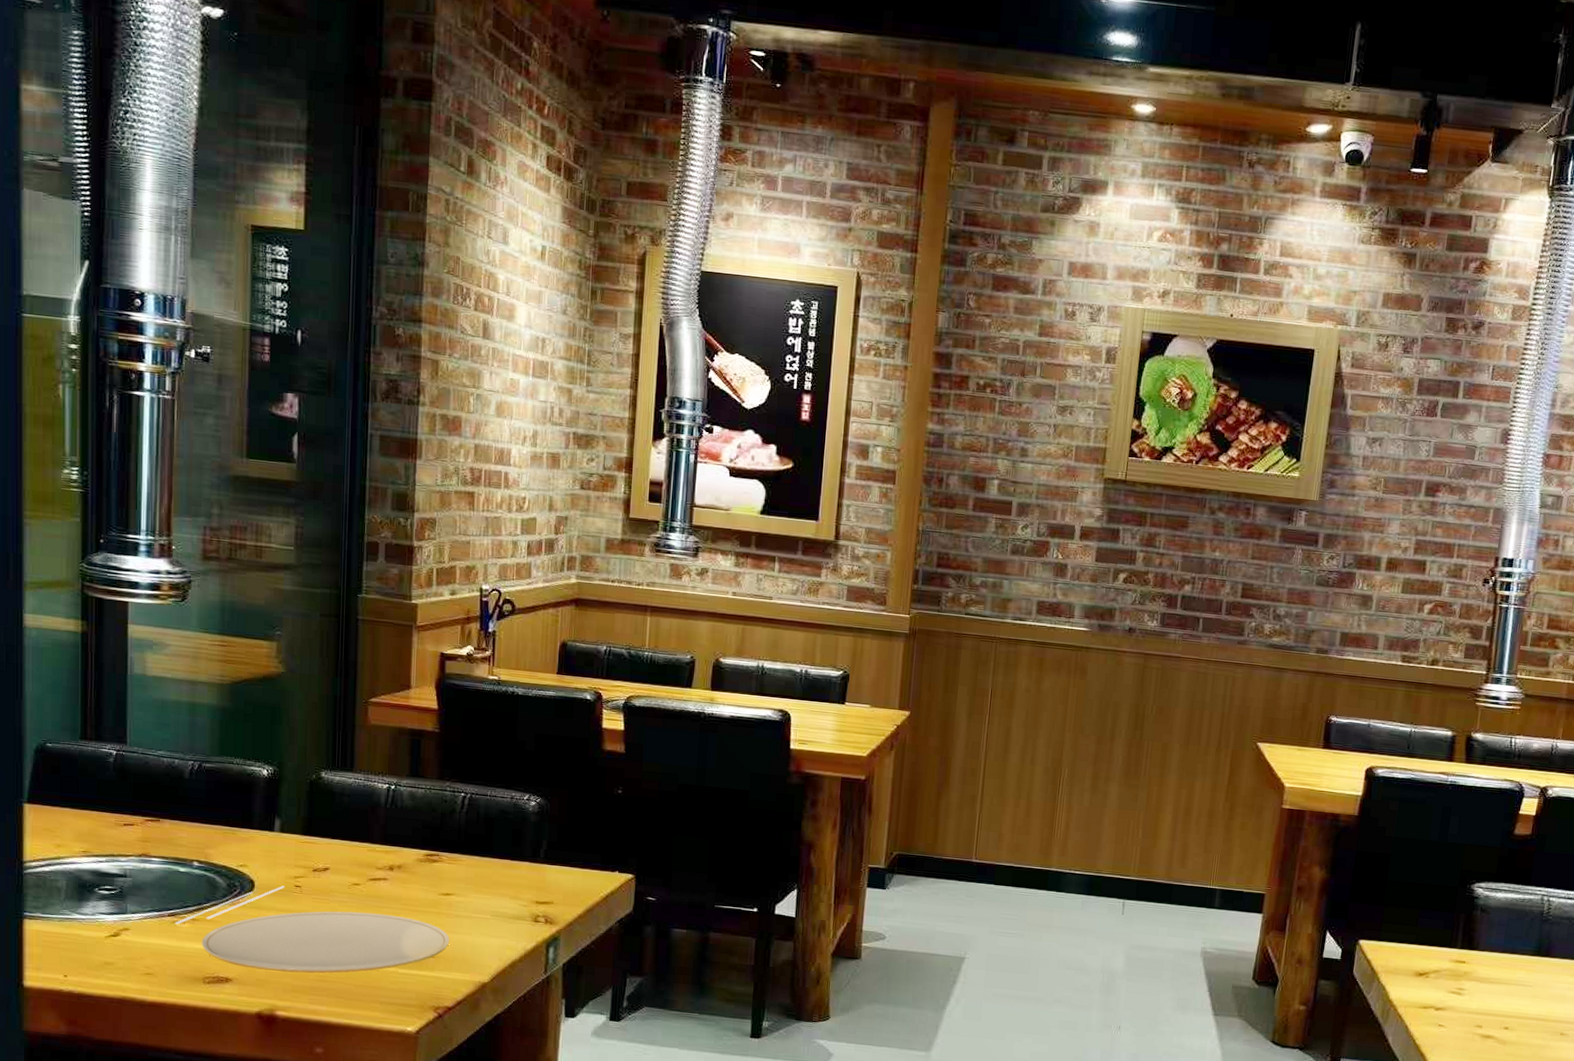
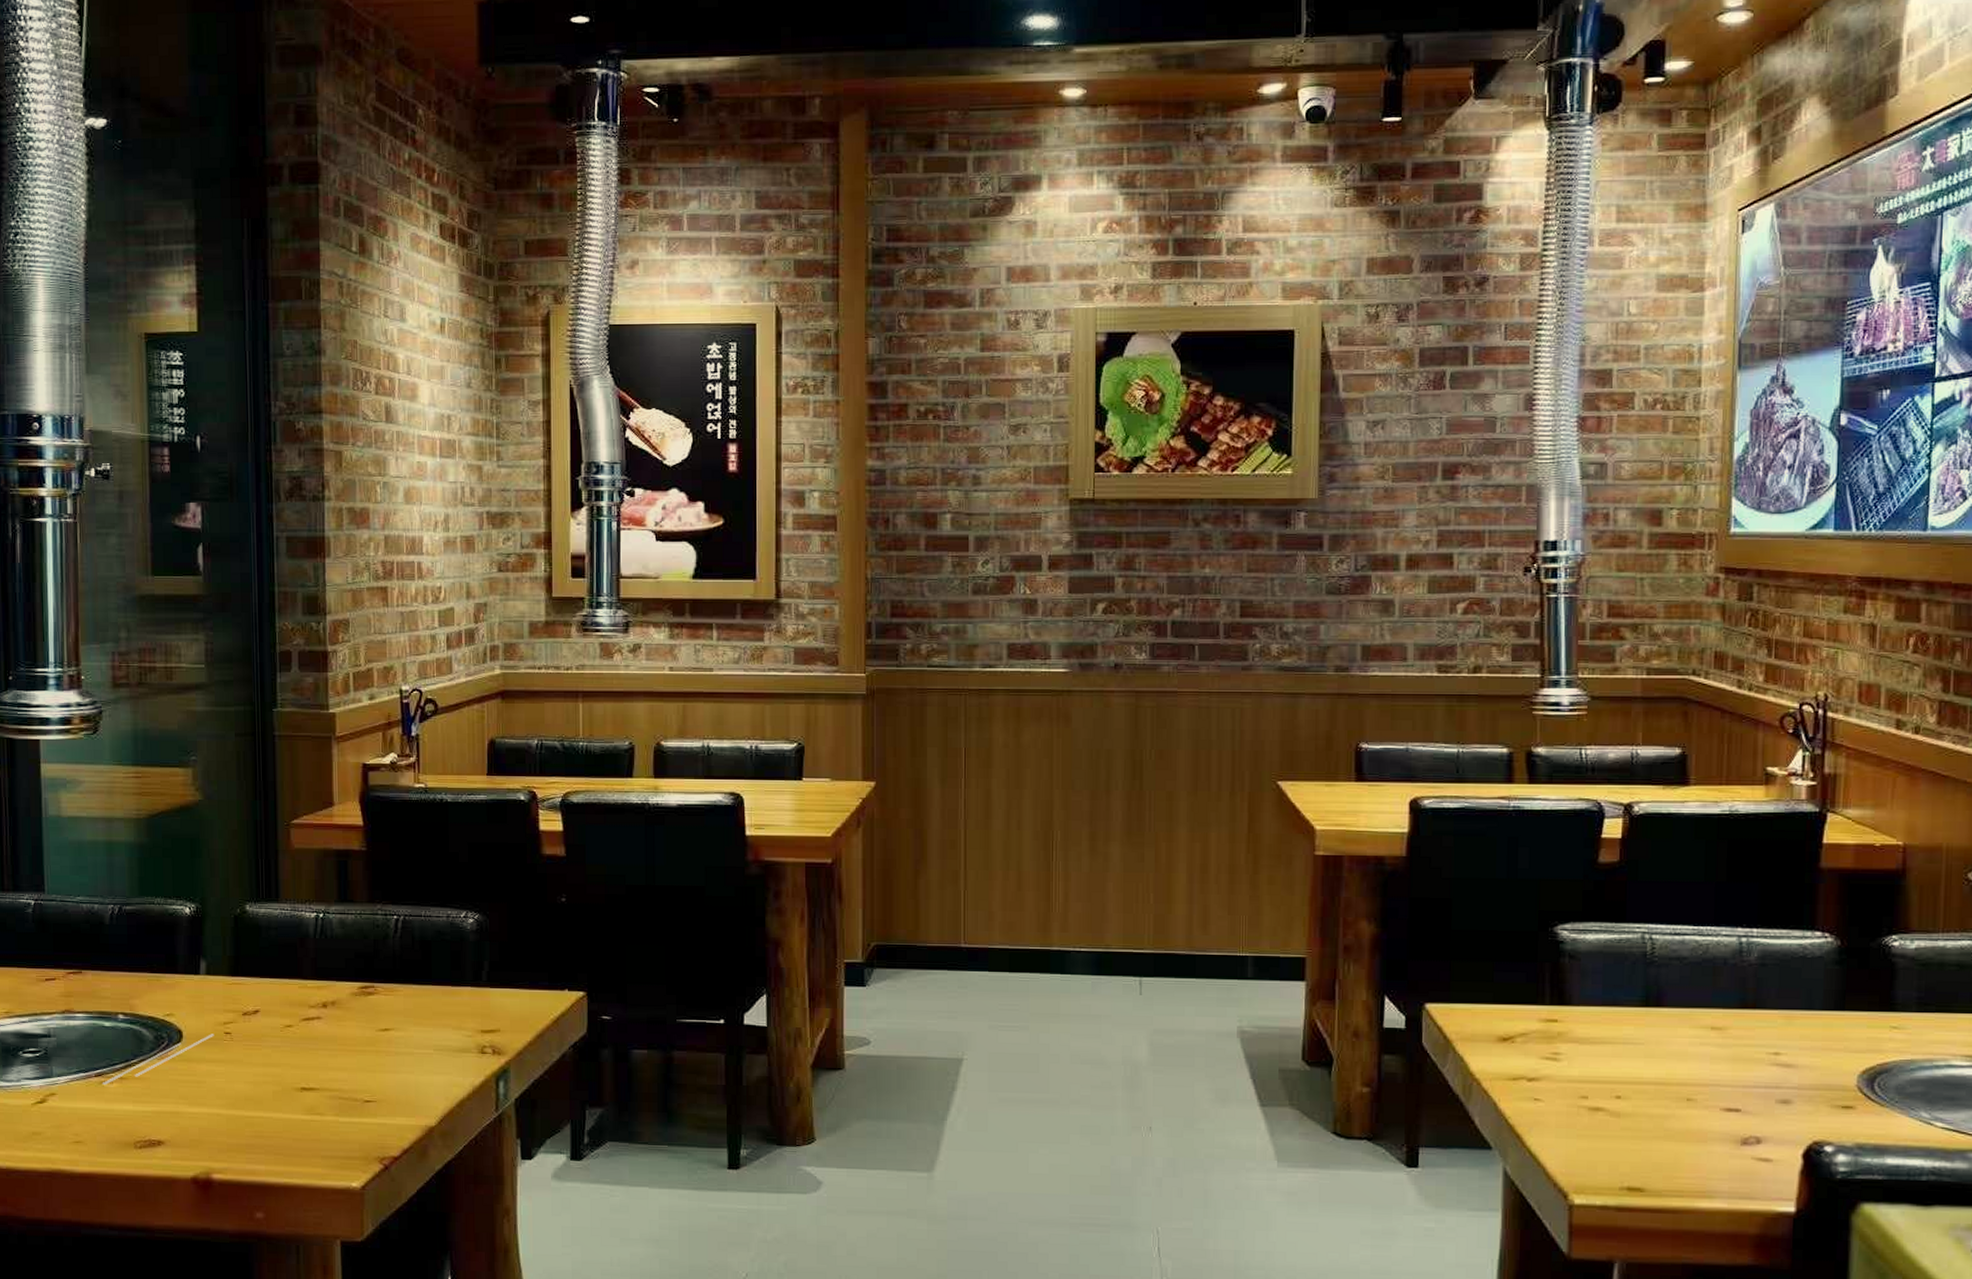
plate: present [202,911,450,974] -> none [131,1056,392,1131]

